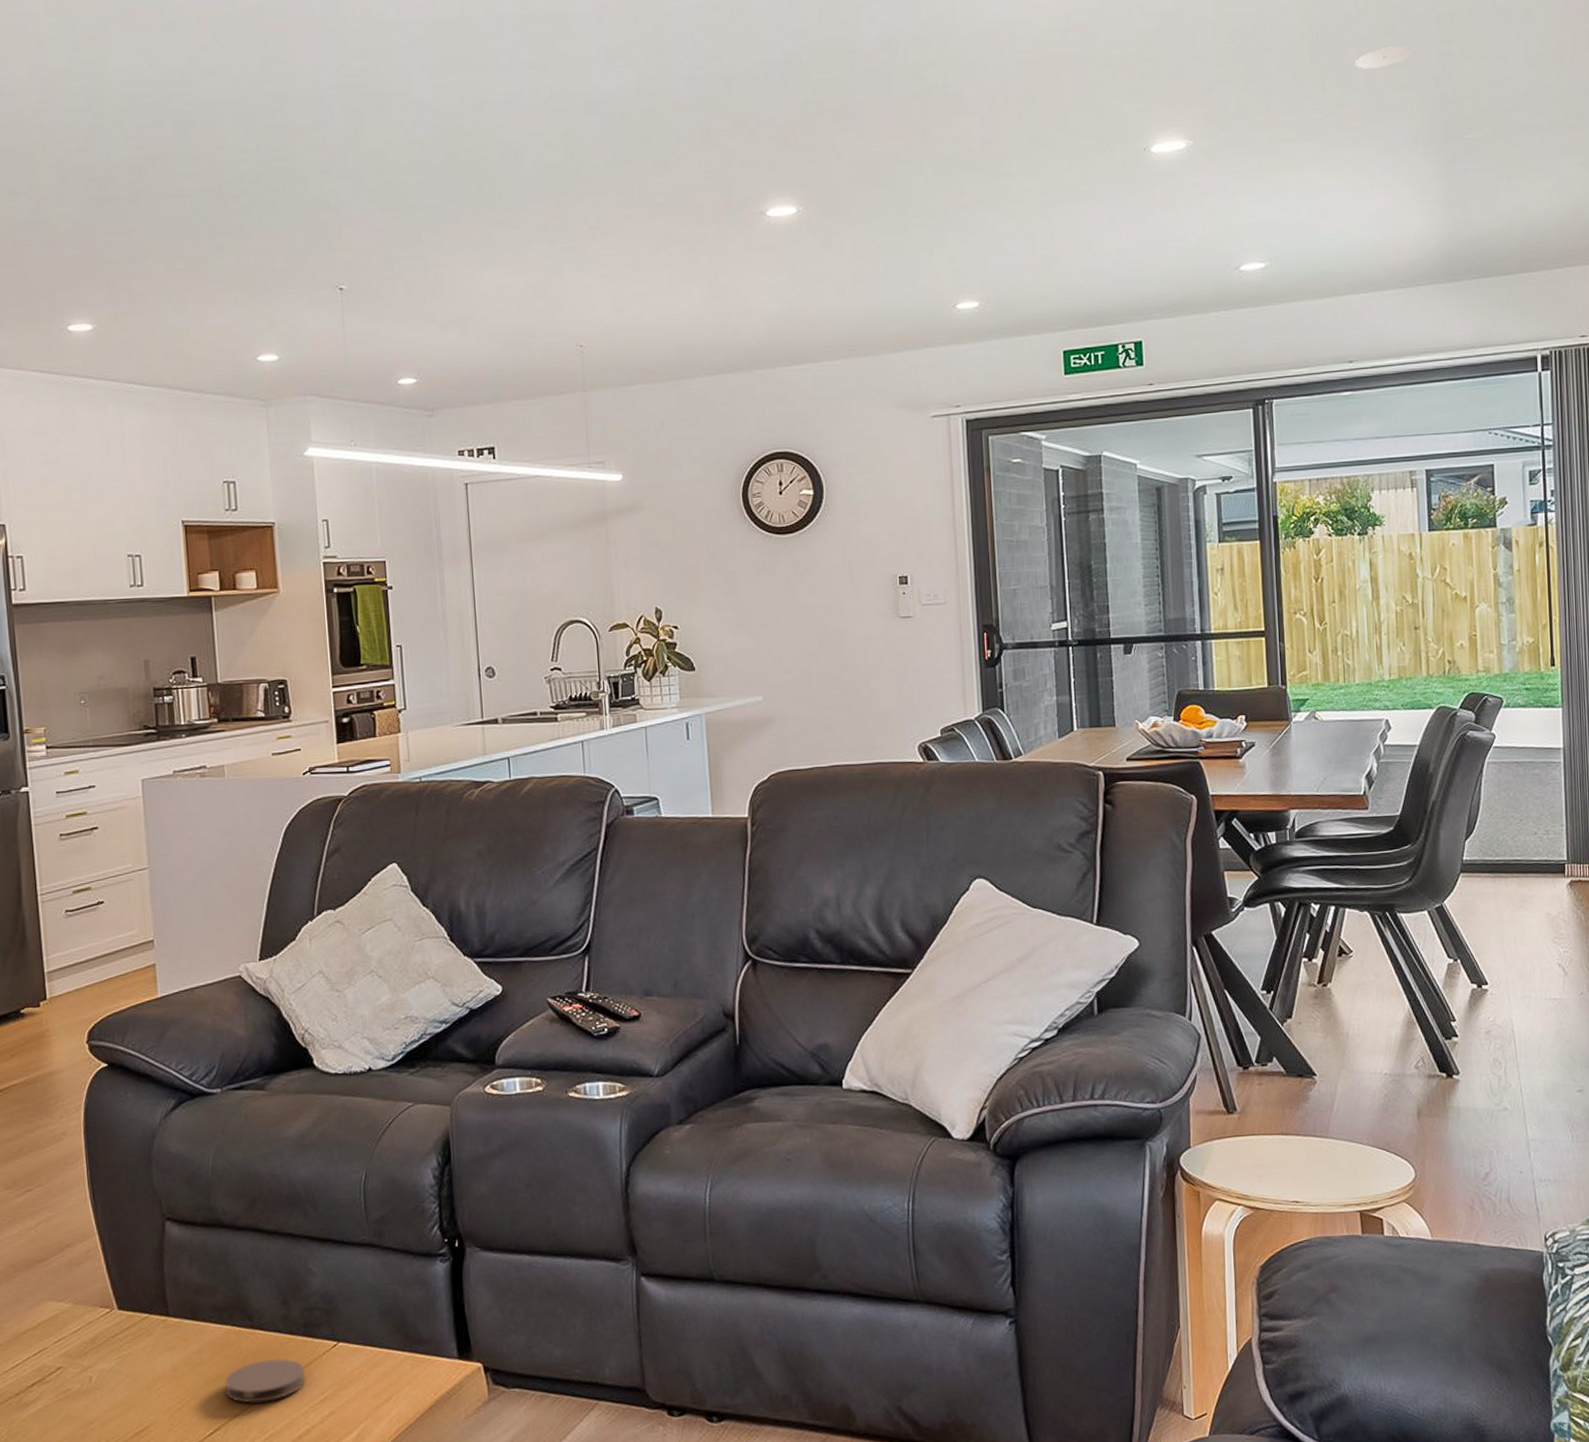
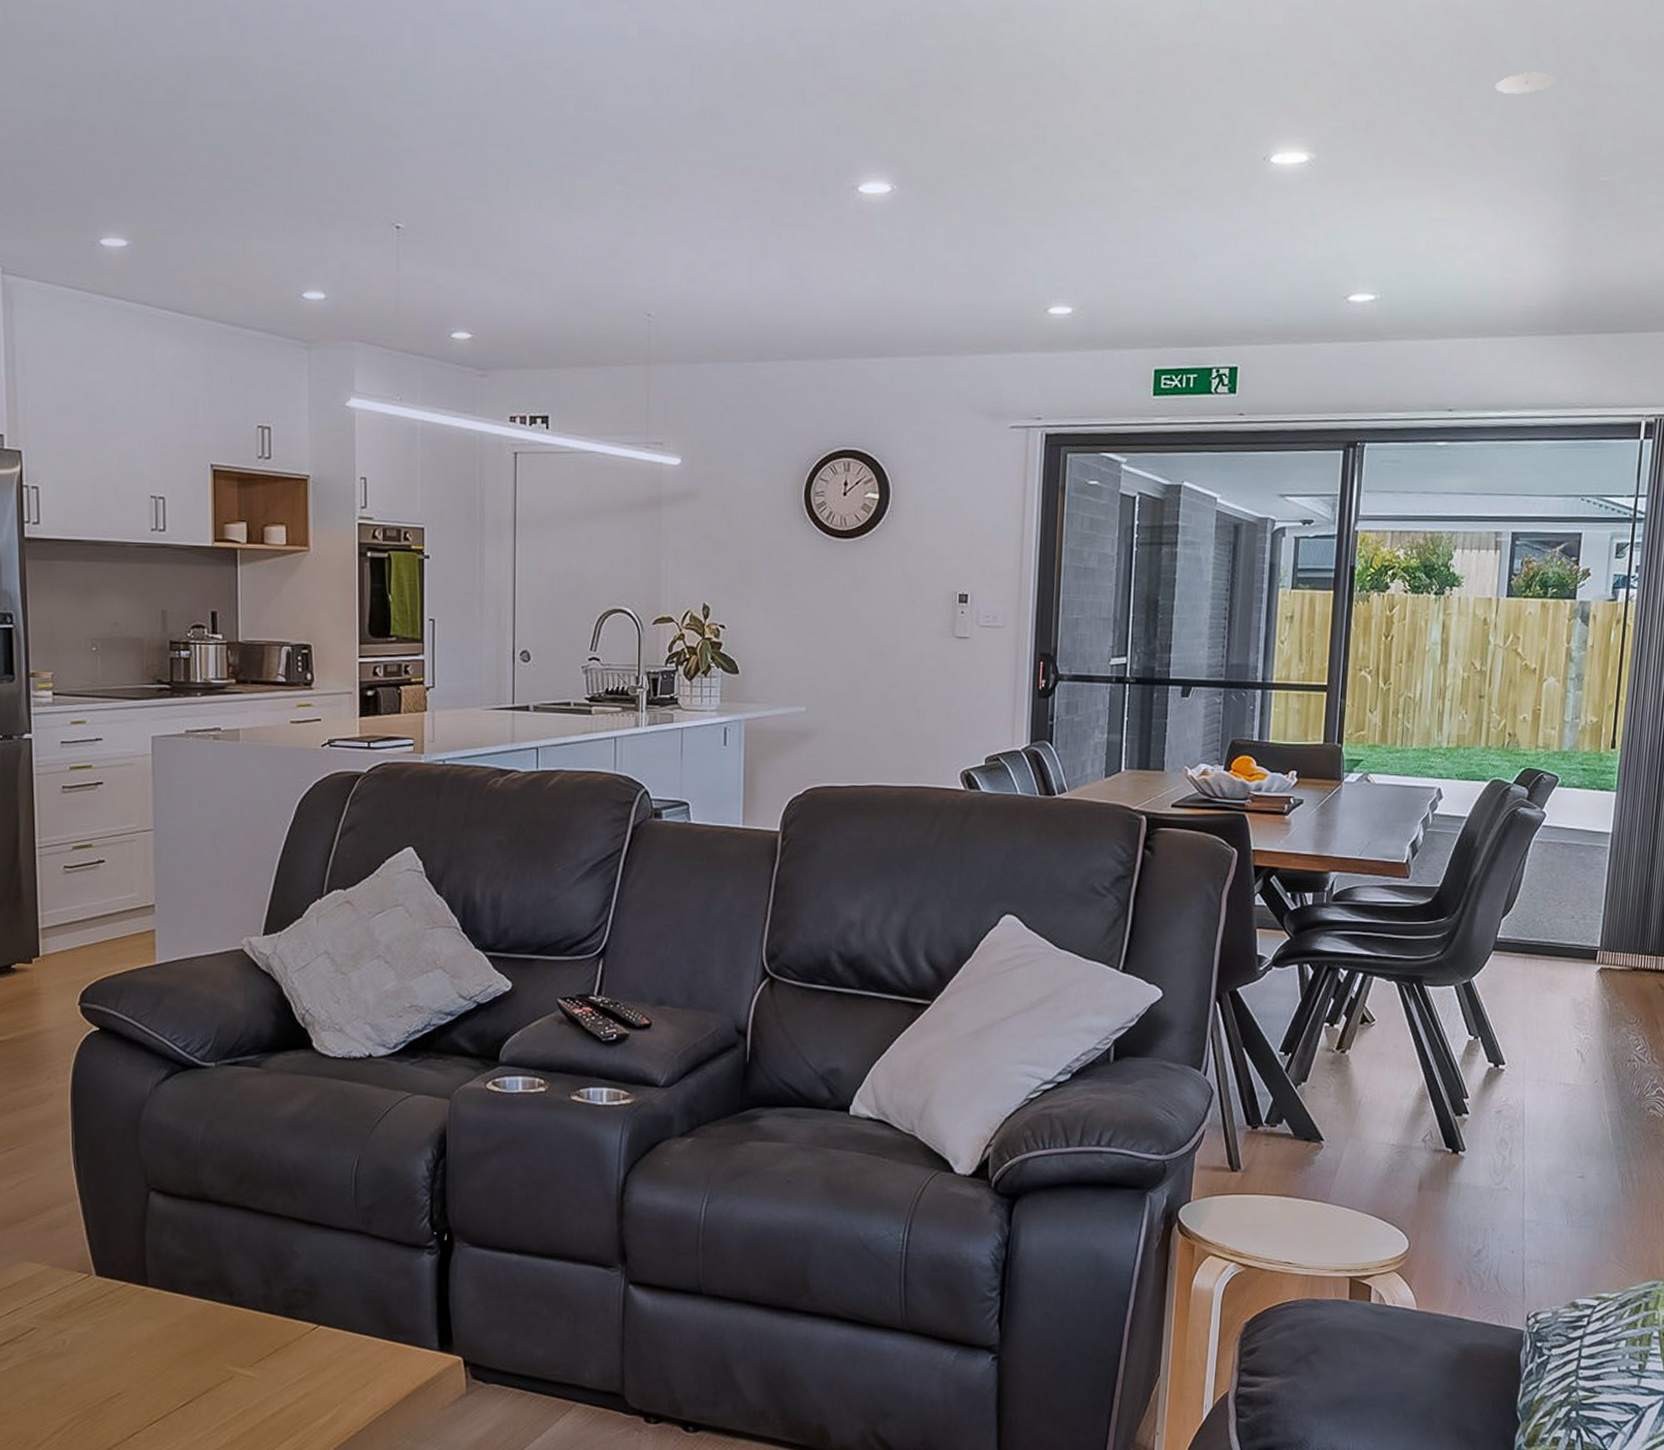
coaster: present [225,1358,306,1403] -> none [201,1337,284,1378]

